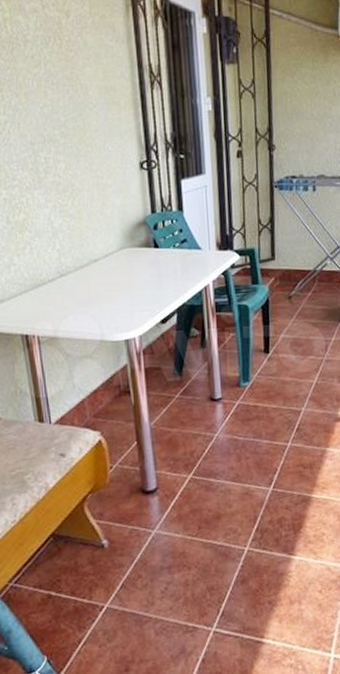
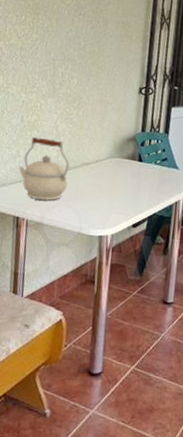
kettle: none [14,238,77,311] -> present [18,136,70,201]

